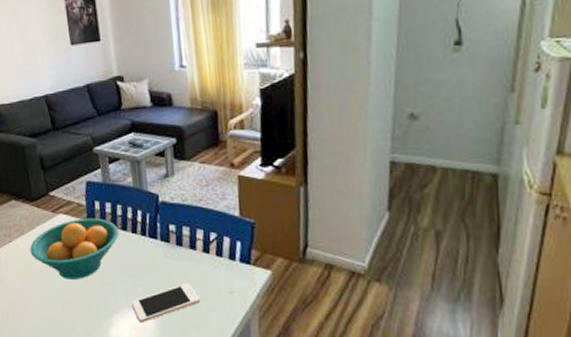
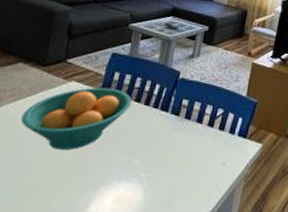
cell phone: present [132,283,201,323] -> none [123,154,195,196]

